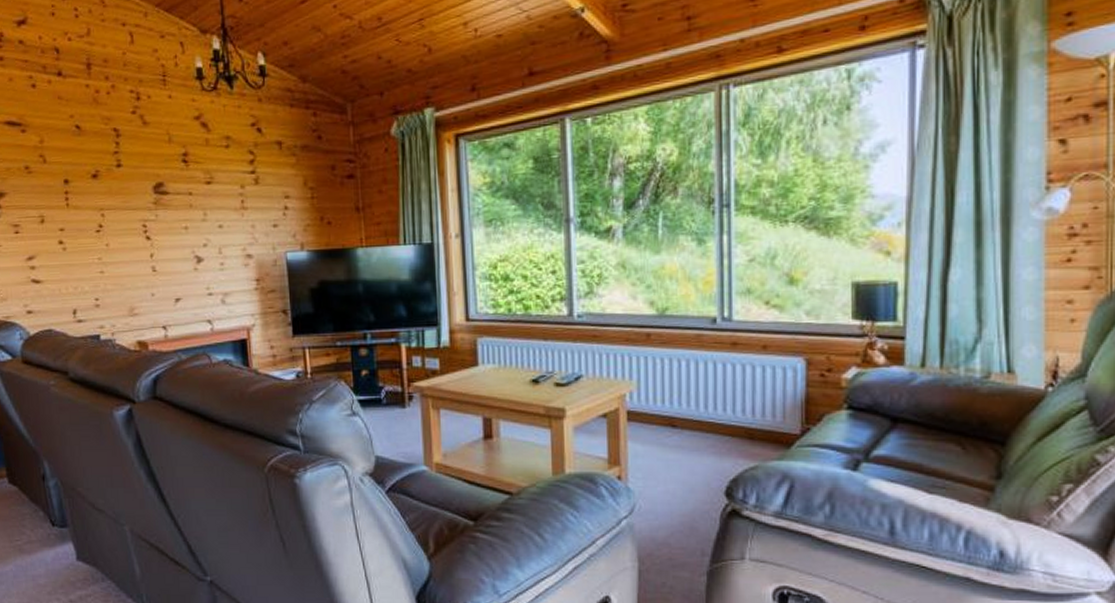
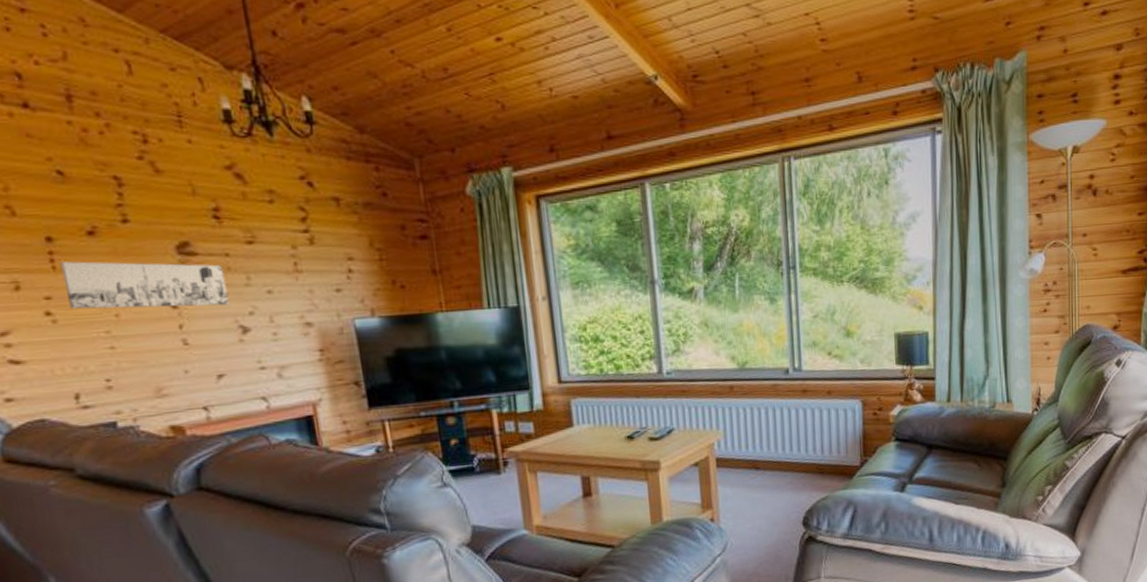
wall art: none [72,199,189,240] -> present [60,261,229,310]

